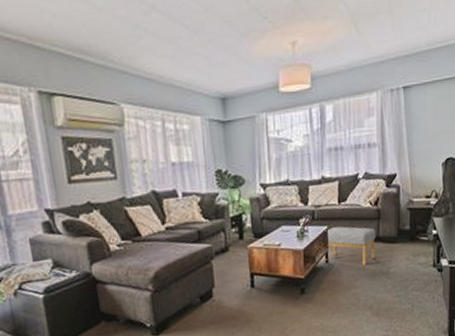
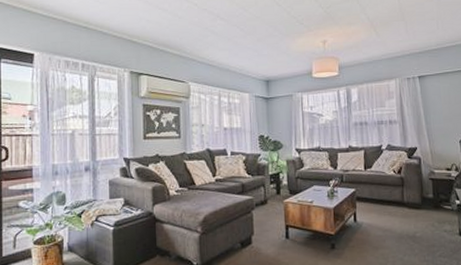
footstool: present [324,226,376,266] -> none [352,190,401,228]

